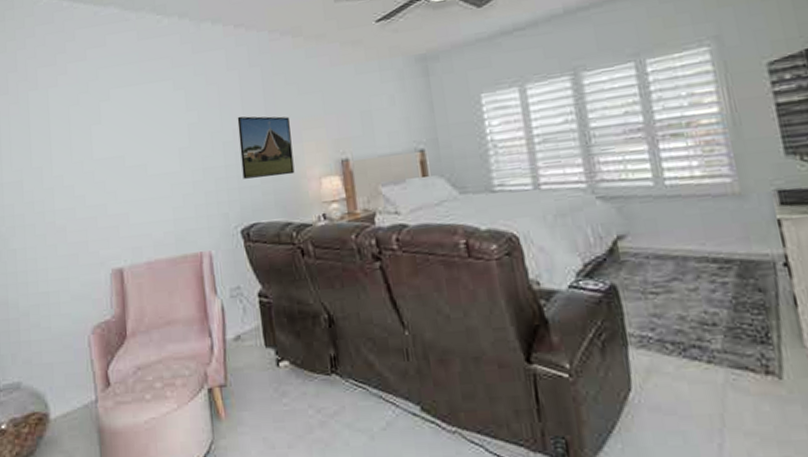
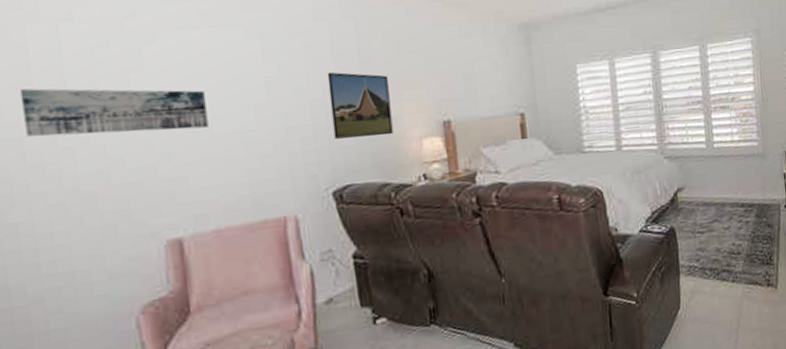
wall art: none [22,138,145,180] -> present [19,88,209,137]

